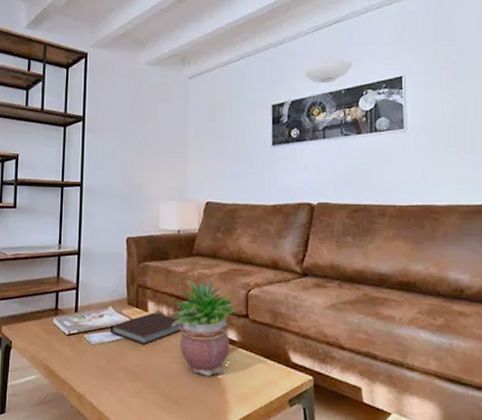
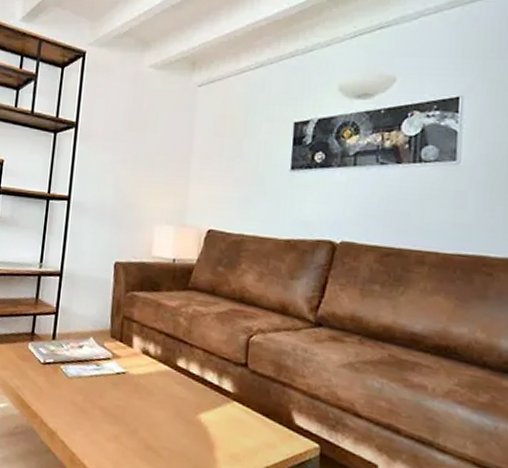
notebook: present [109,313,181,345] -> none [88,349,169,385]
potted plant: present [168,278,239,377] -> none [155,316,237,430]

